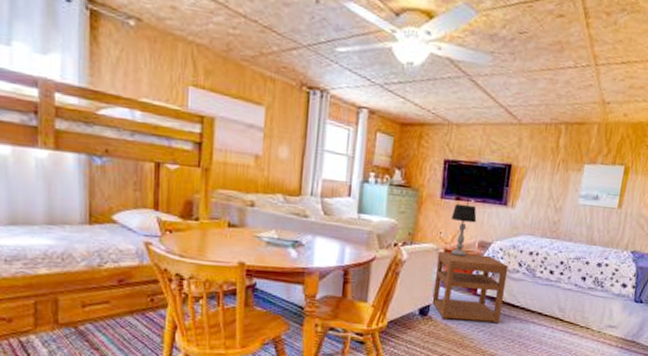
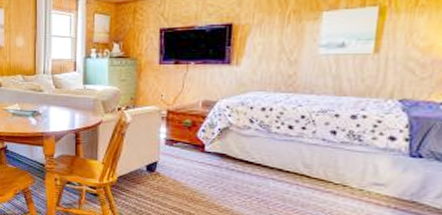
nightstand: present [431,251,509,324] -> none [158,112,238,180]
table lamp: present [450,203,477,258] -> none [171,67,198,117]

